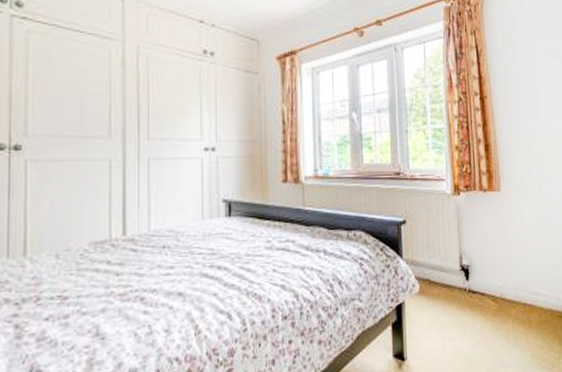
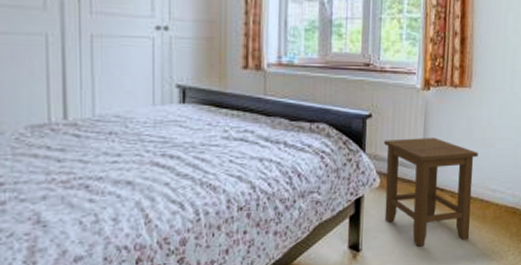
stool: none [420,241,517,355] -> present [384,137,478,247]

